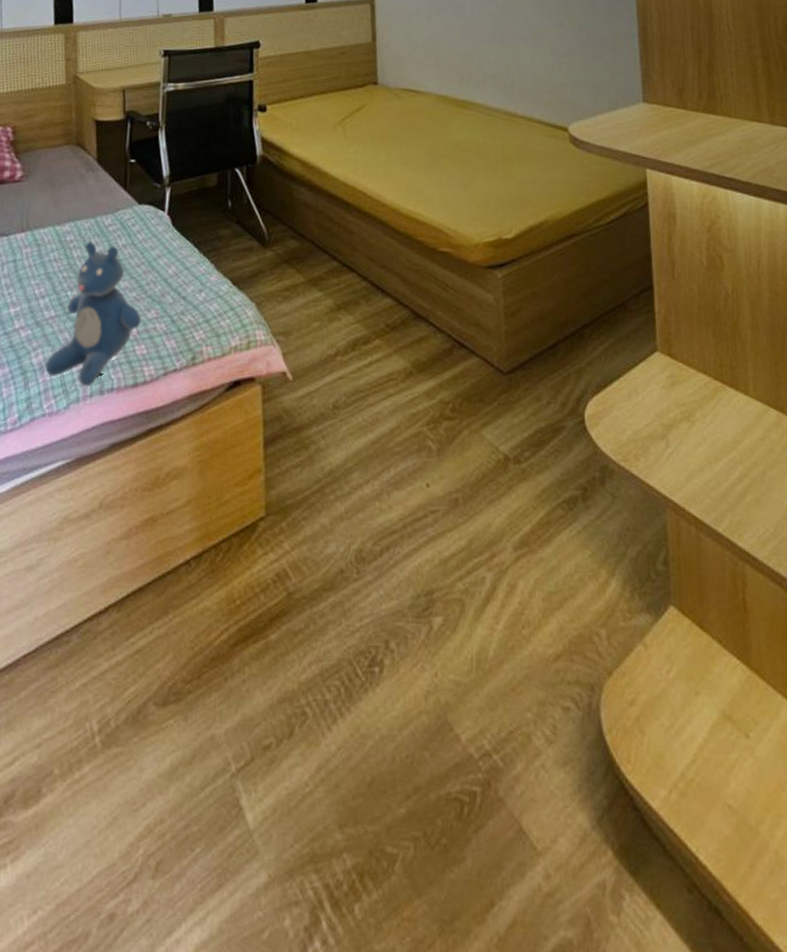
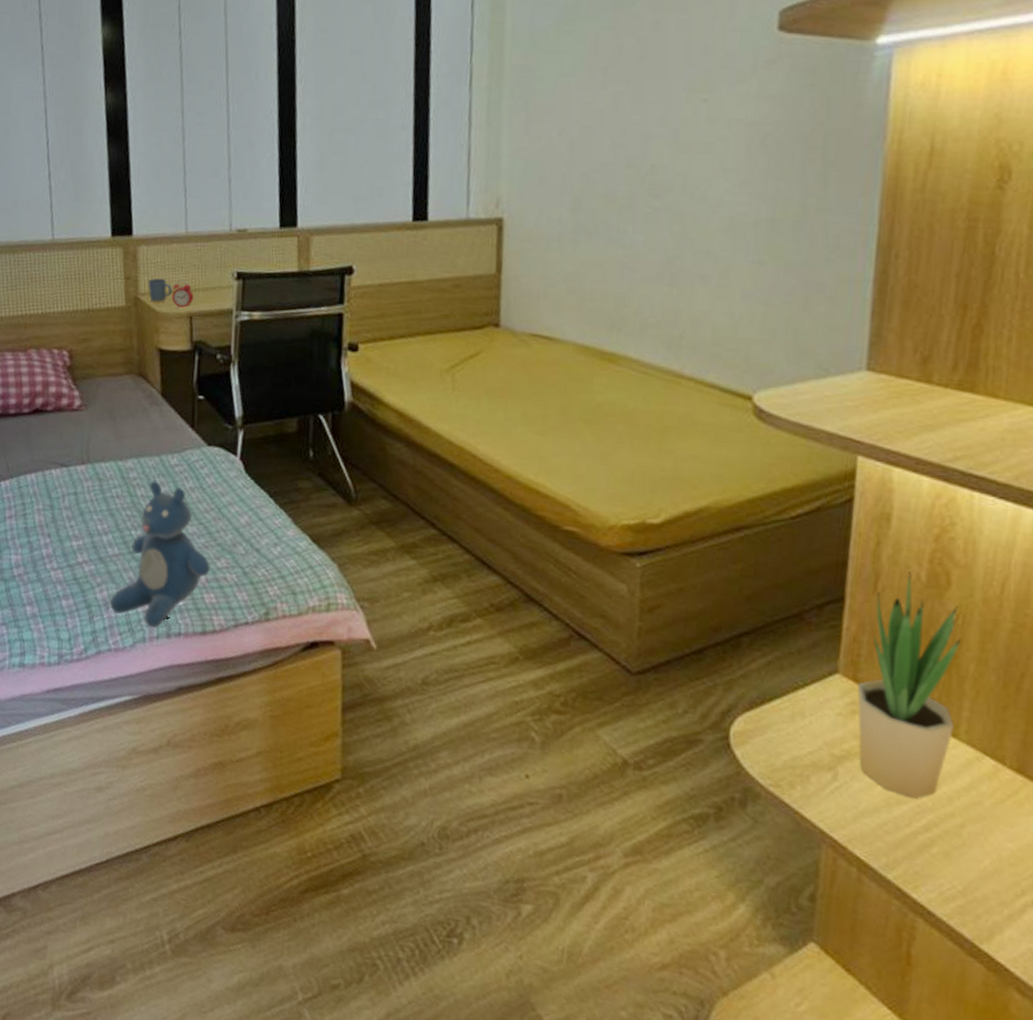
mug: none [86,58,108,80] -> present [148,278,173,303]
alarm clock: none [107,59,126,84] -> present [171,279,193,309]
potted plant: none [672,259,745,454] -> present [857,571,961,799]

